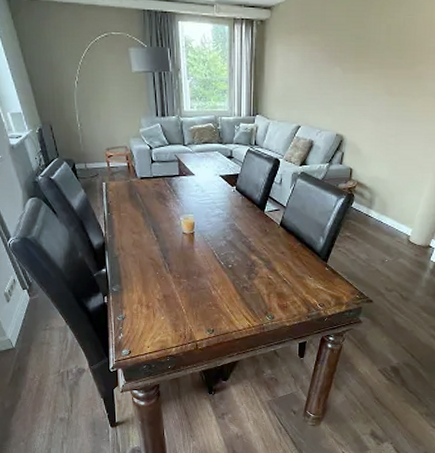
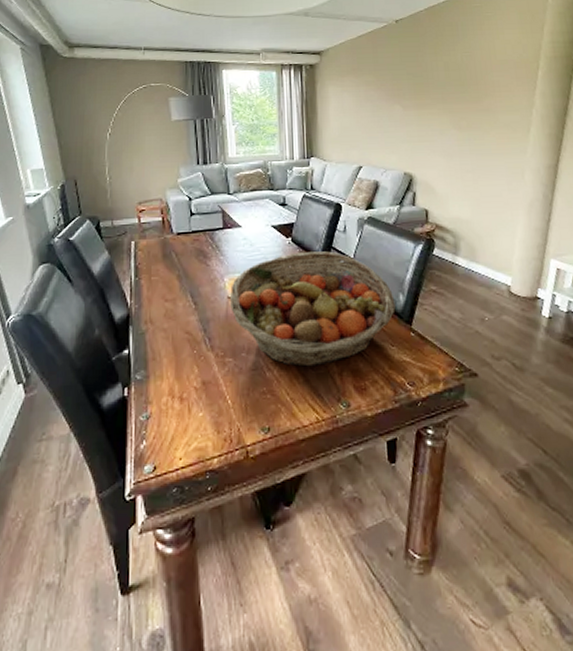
fruit basket: none [185,199,316,289] -> present [230,251,396,367]

